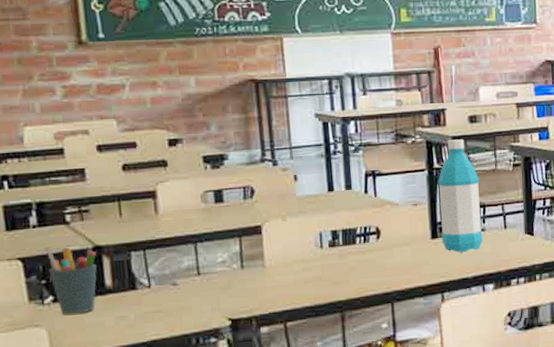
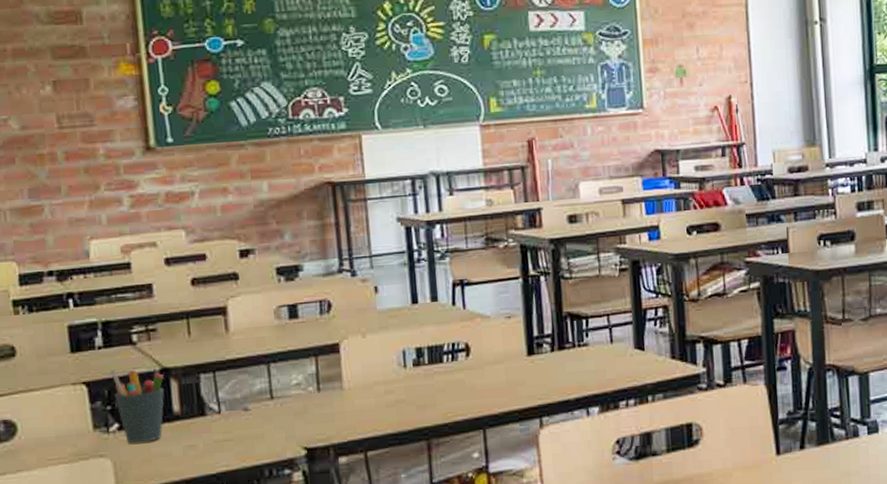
water bottle: present [438,139,483,253] -> none [534,242,586,371]

